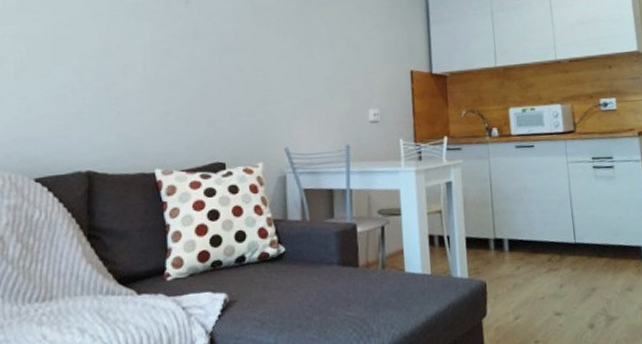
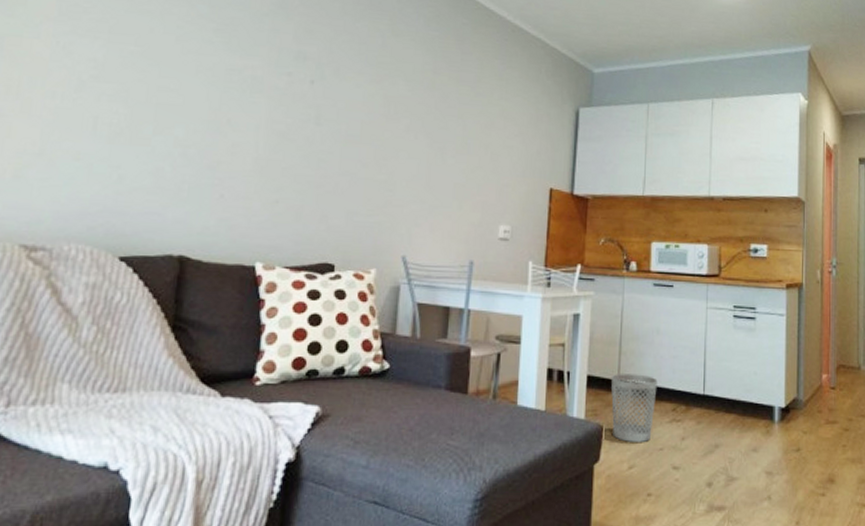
wastebasket: none [488,230,532,295] -> present [611,374,658,442]

